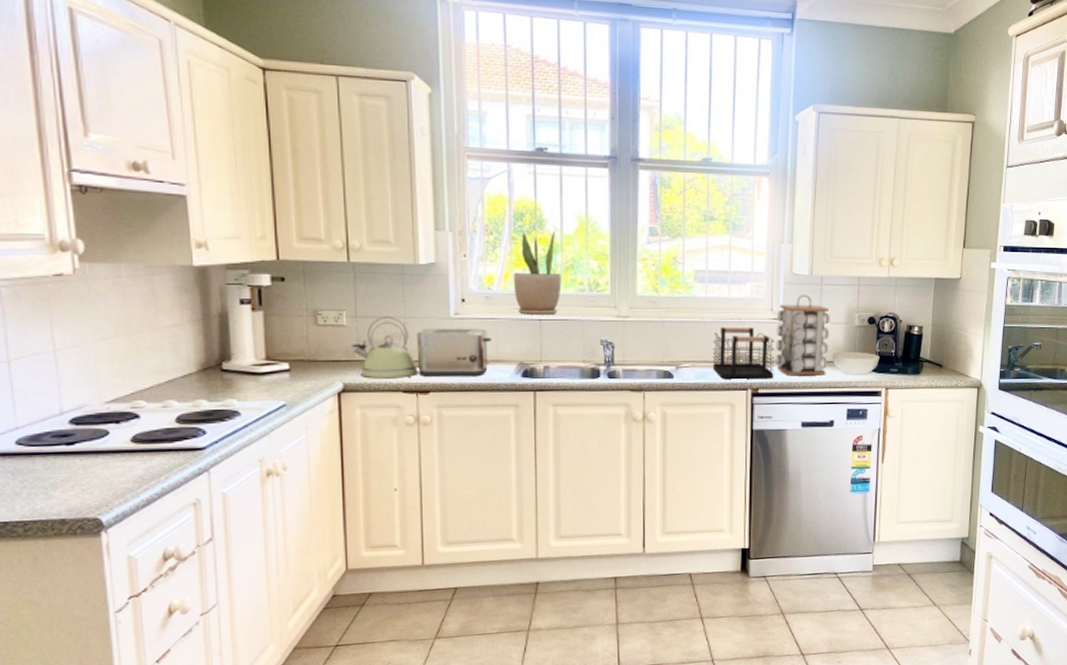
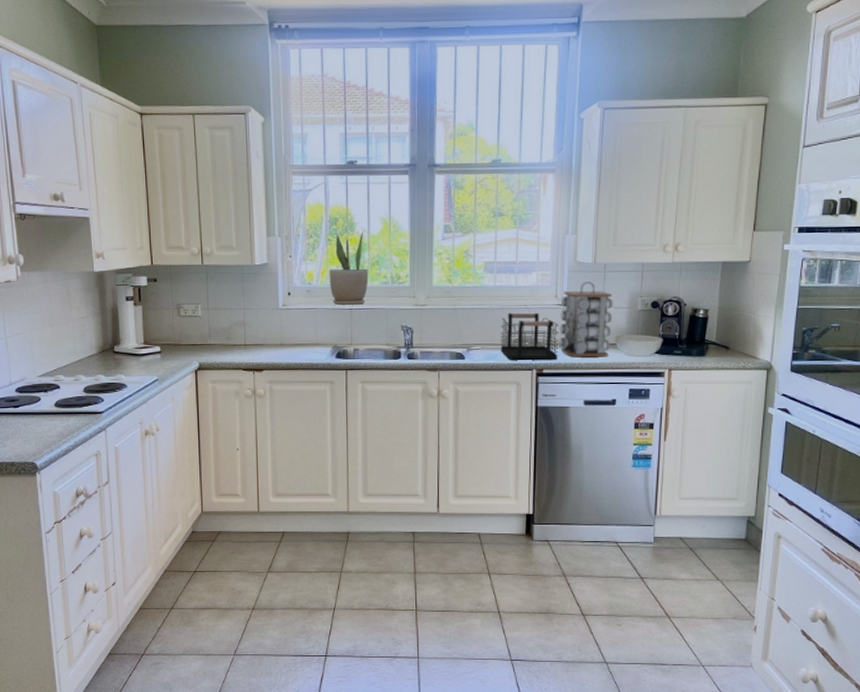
kettle: present [351,315,419,379] -> none [205,307,255,359]
toaster: present [416,328,492,377] -> none [253,317,312,358]

